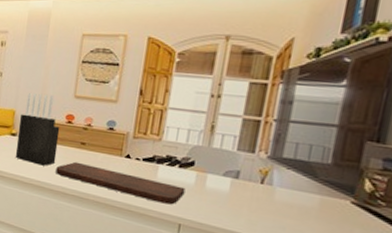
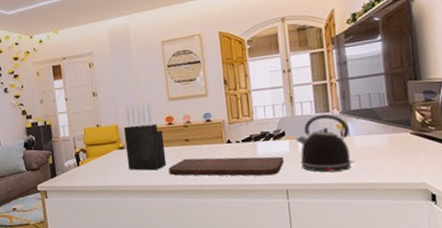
kettle: none [203,152,275,223] -> present [295,113,355,173]

